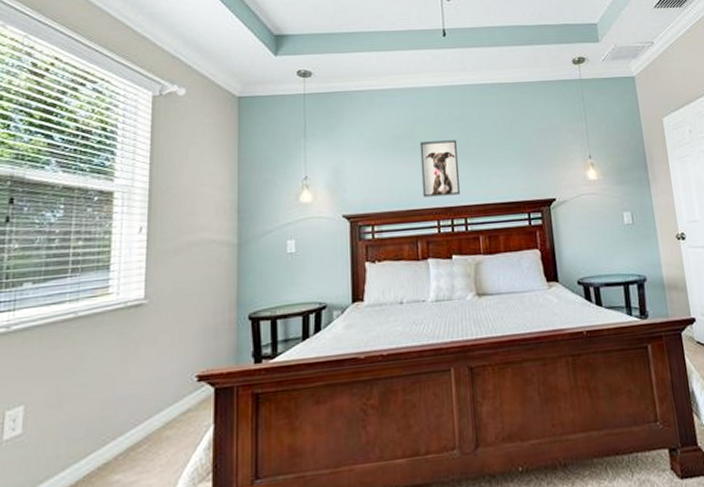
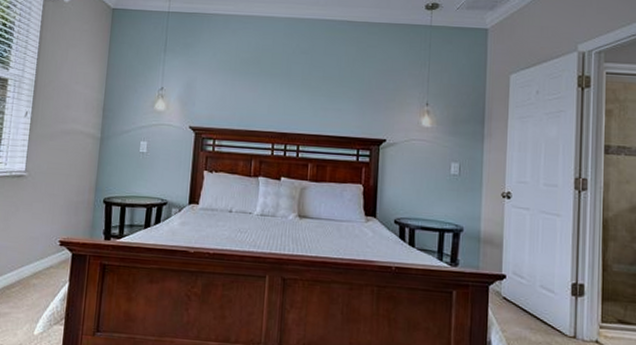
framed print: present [419,140,461,197] -> none [261,69,300,123]

